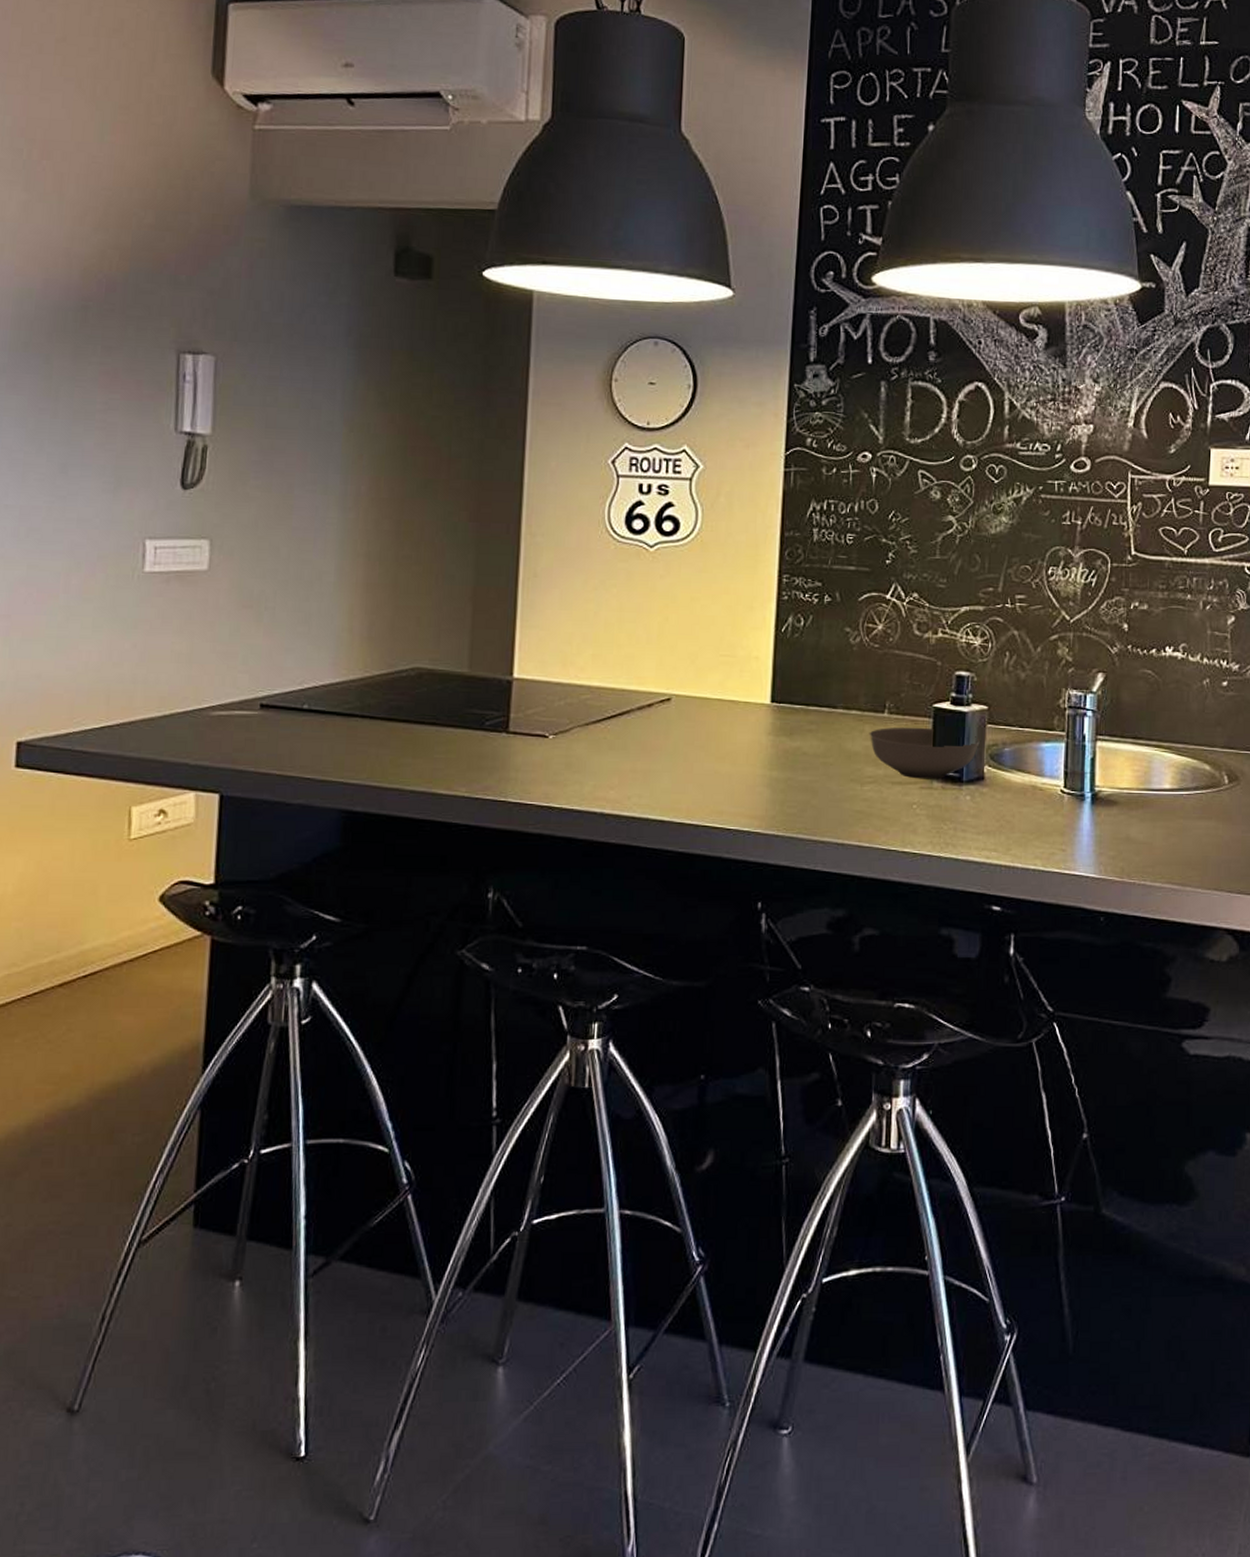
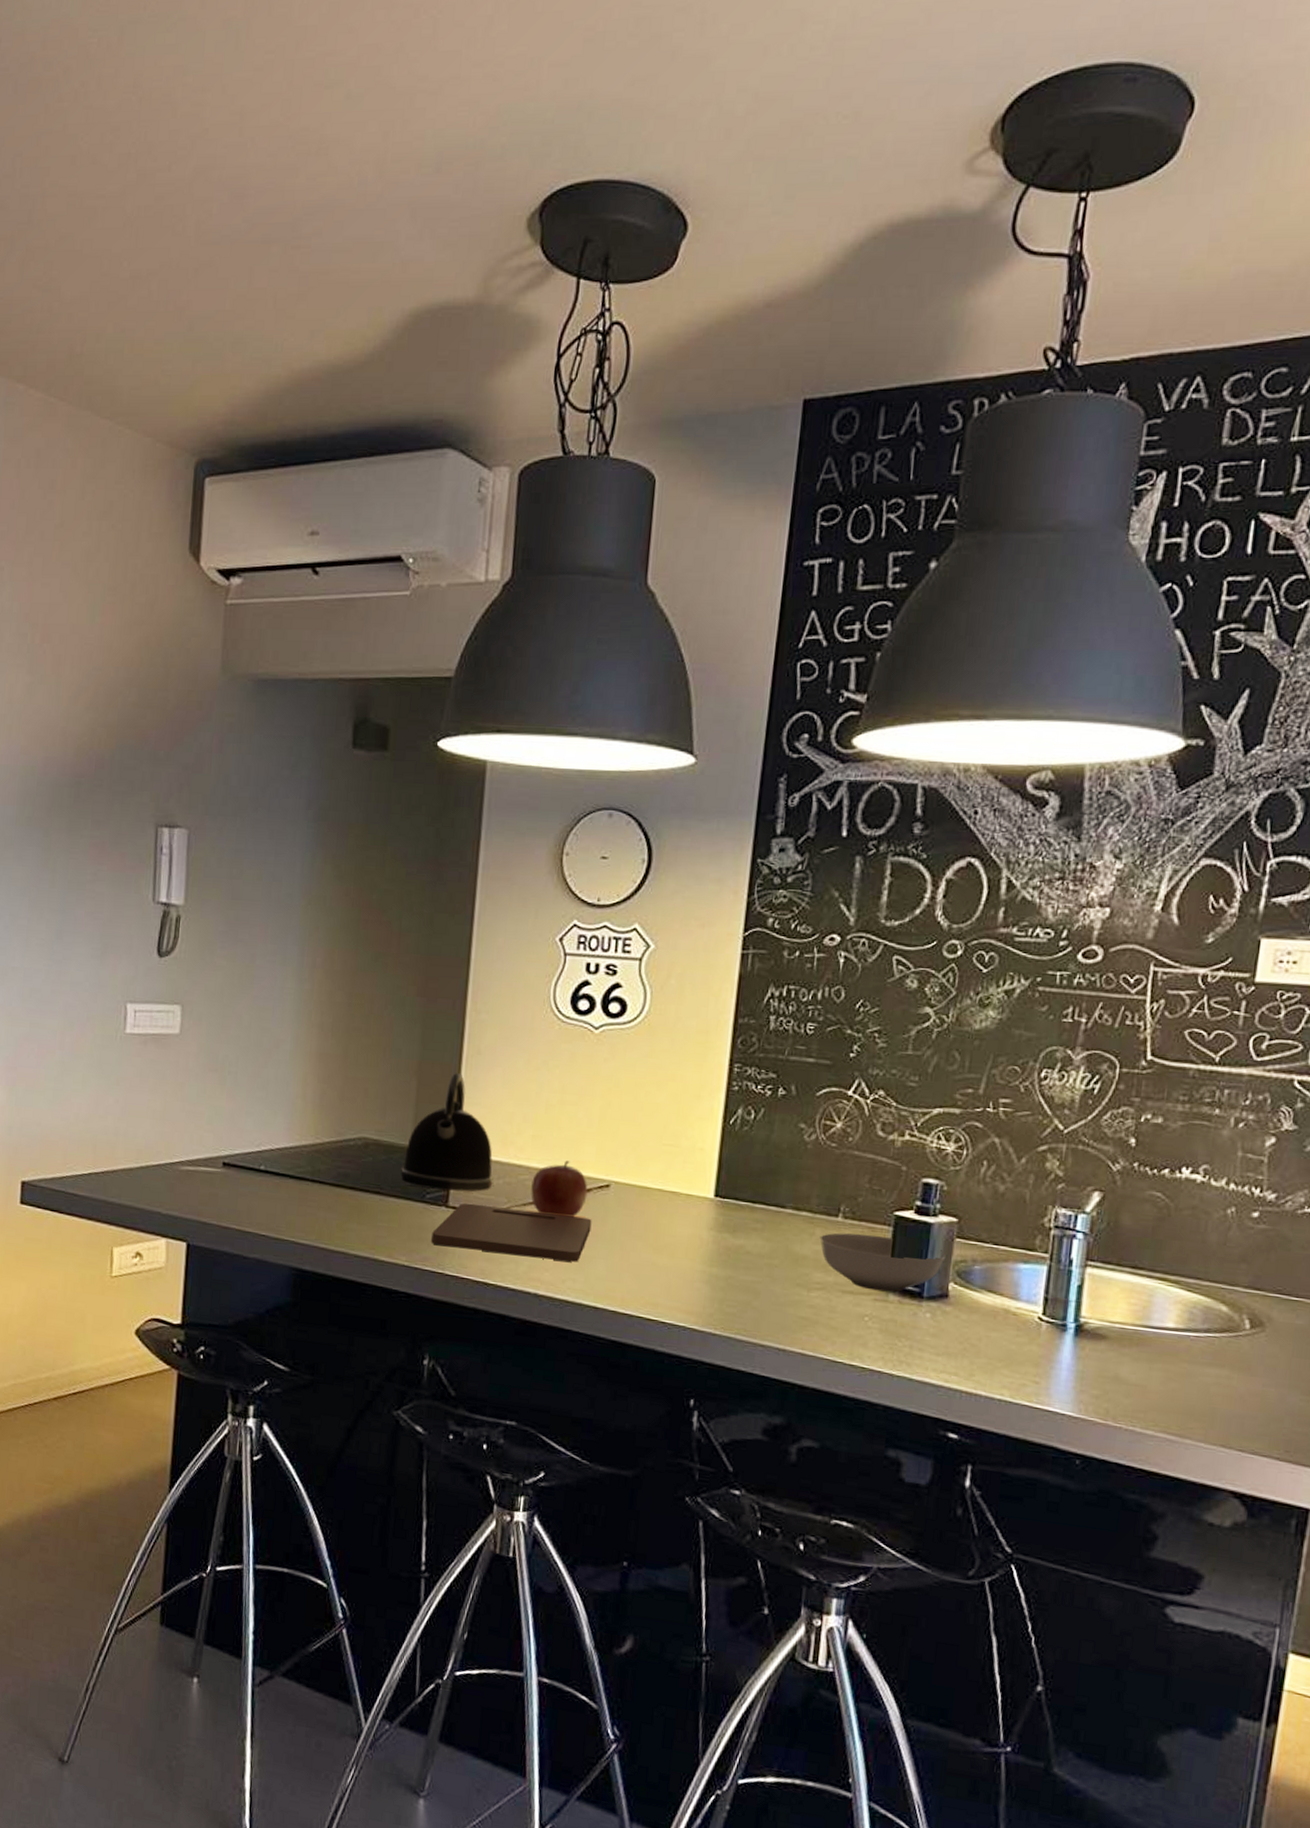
kettle: none [458,597,555,716] -> present [401,1073,494,1192]
cutting board: none [492,727,655,778] -> present [431,1203,592,1262]
fruit: none [593,677,650,733] -> present [530,1160,588,1218]

